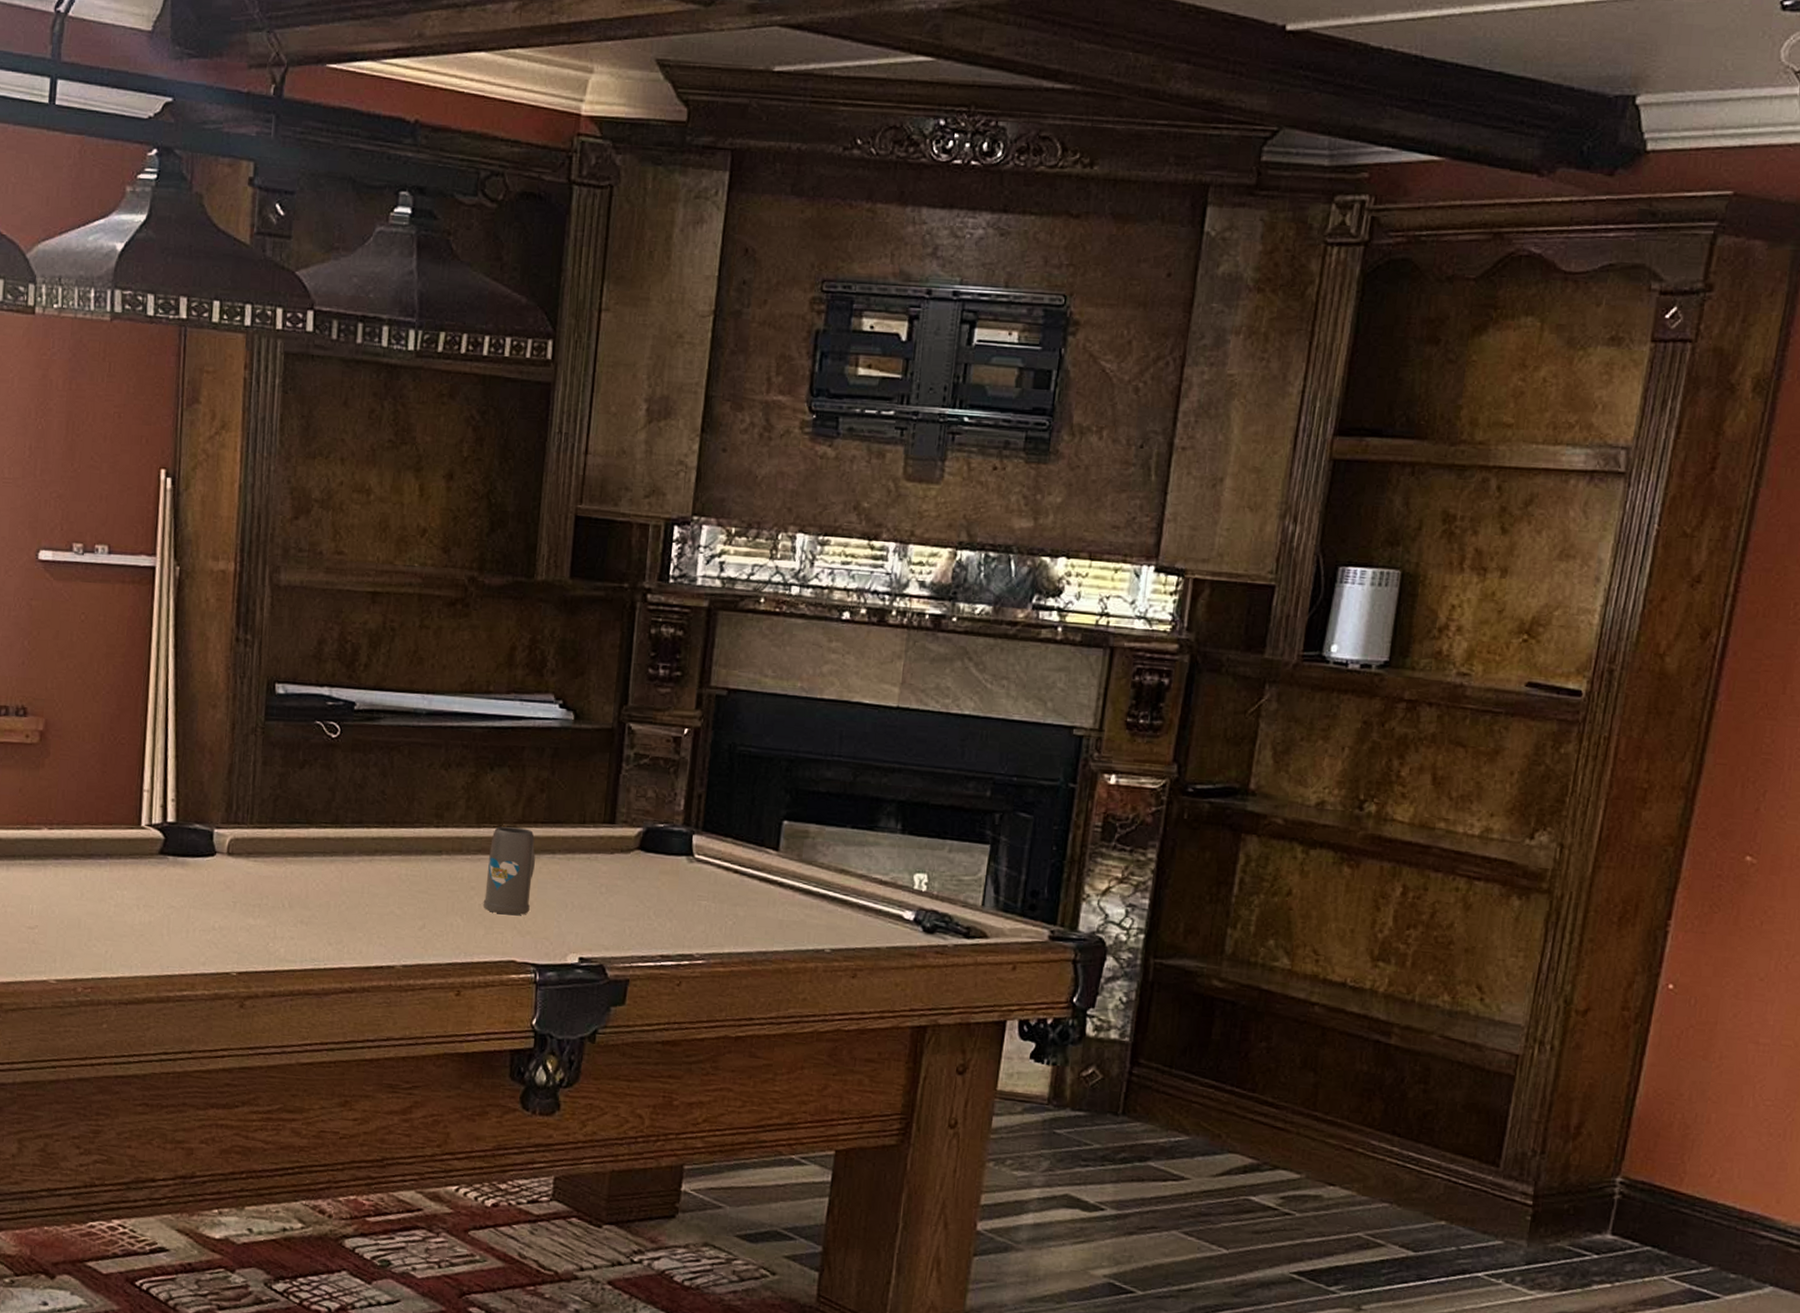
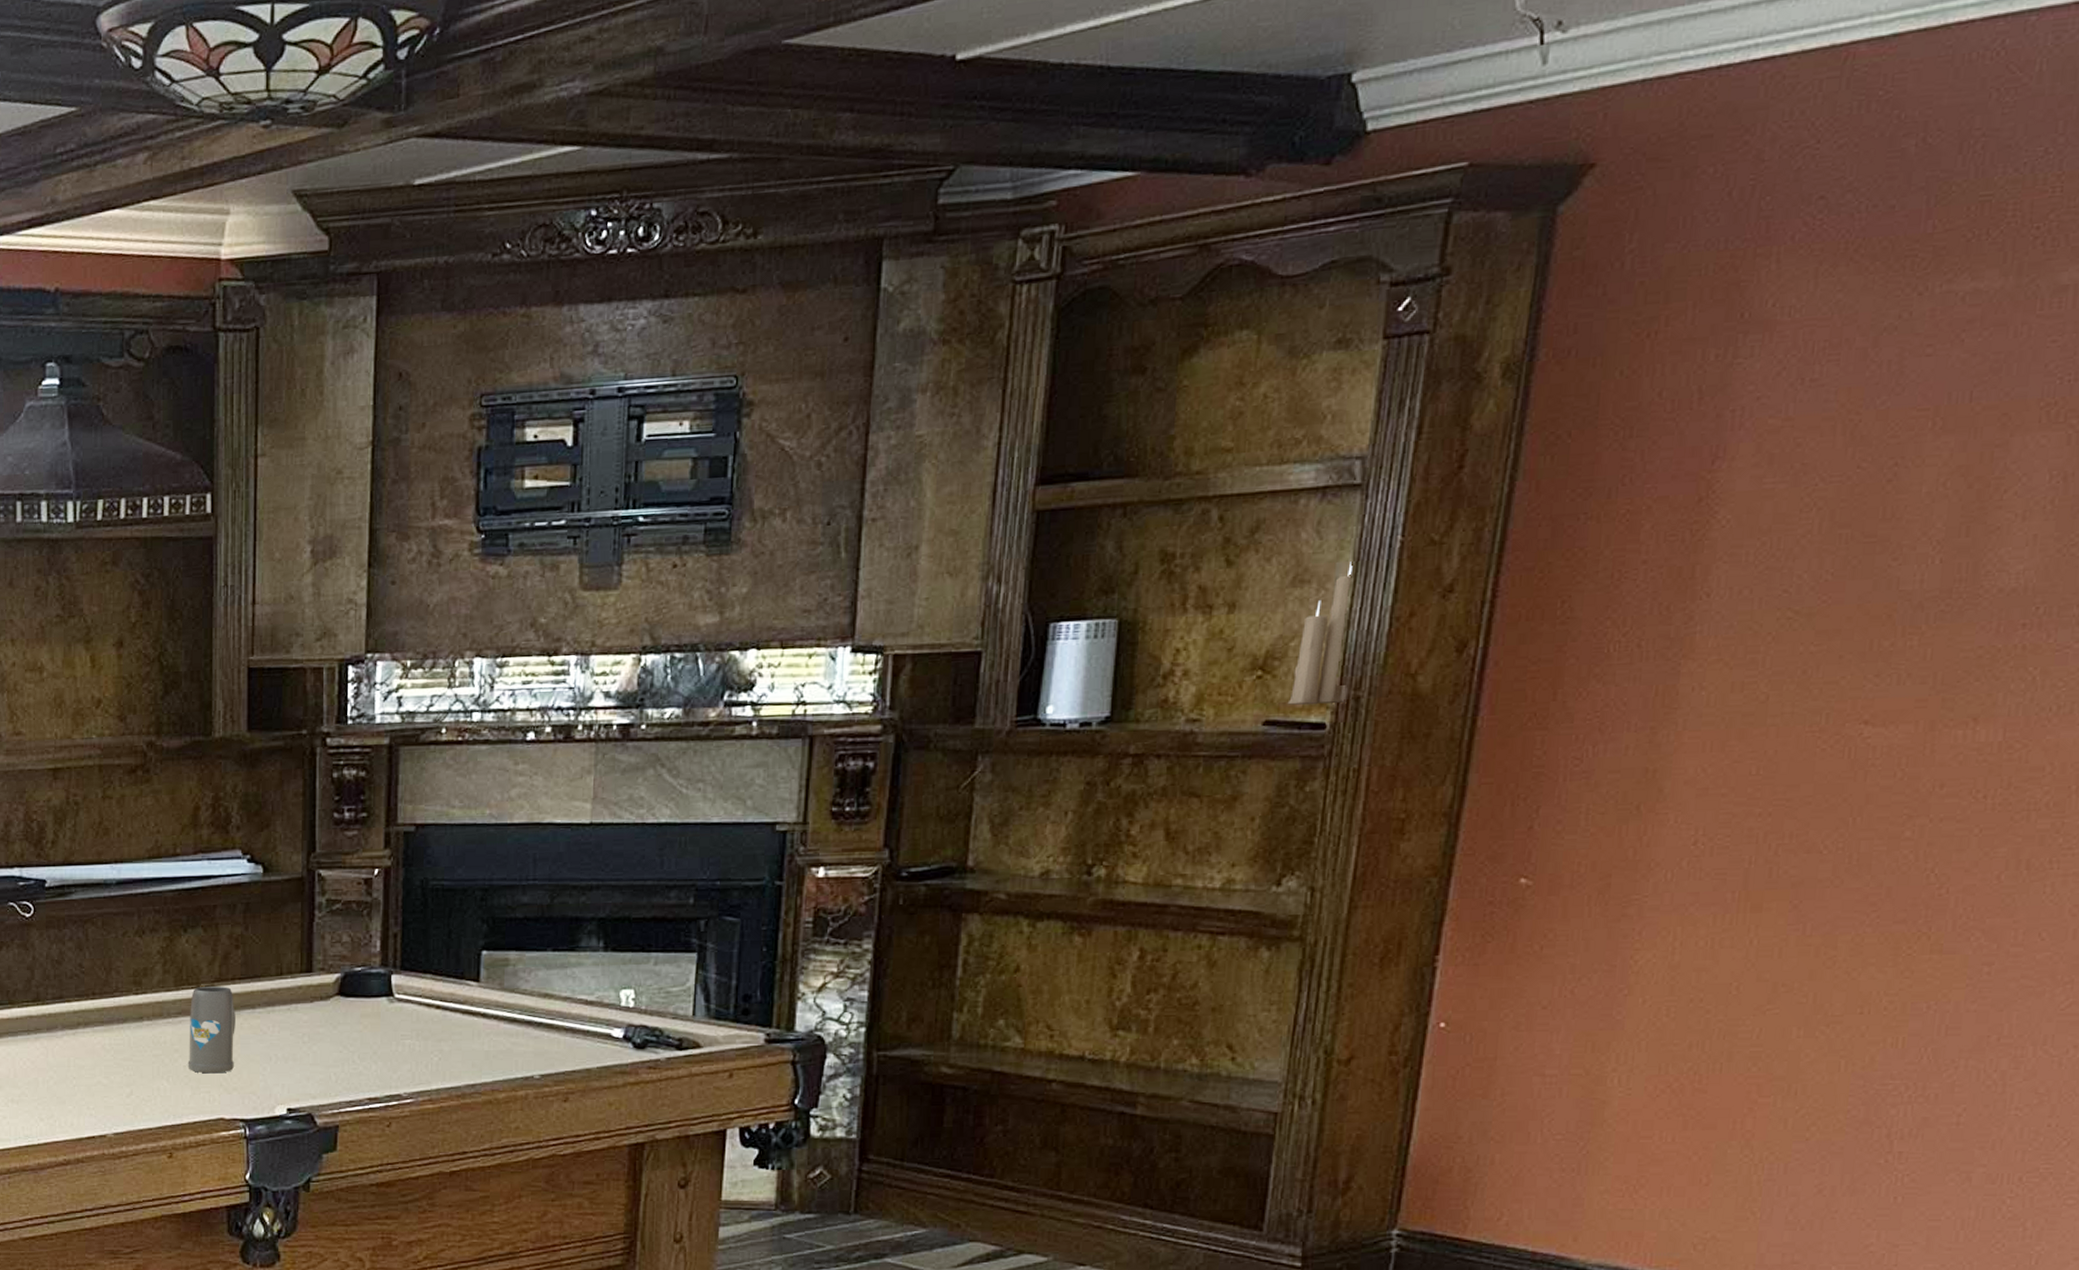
candle: none [1549,543,1614,675] -> present [1287,562,1353,706]

